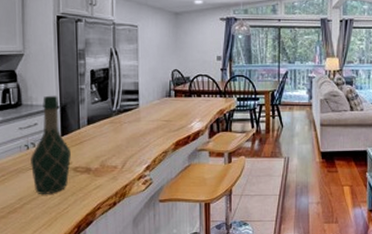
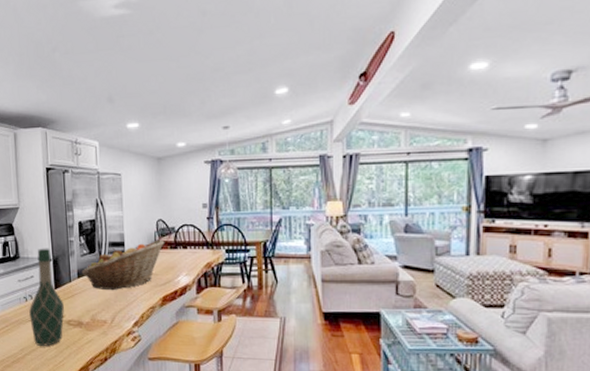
fruit basket: none [91,88,180,136] -> present [81,239,165,290]

